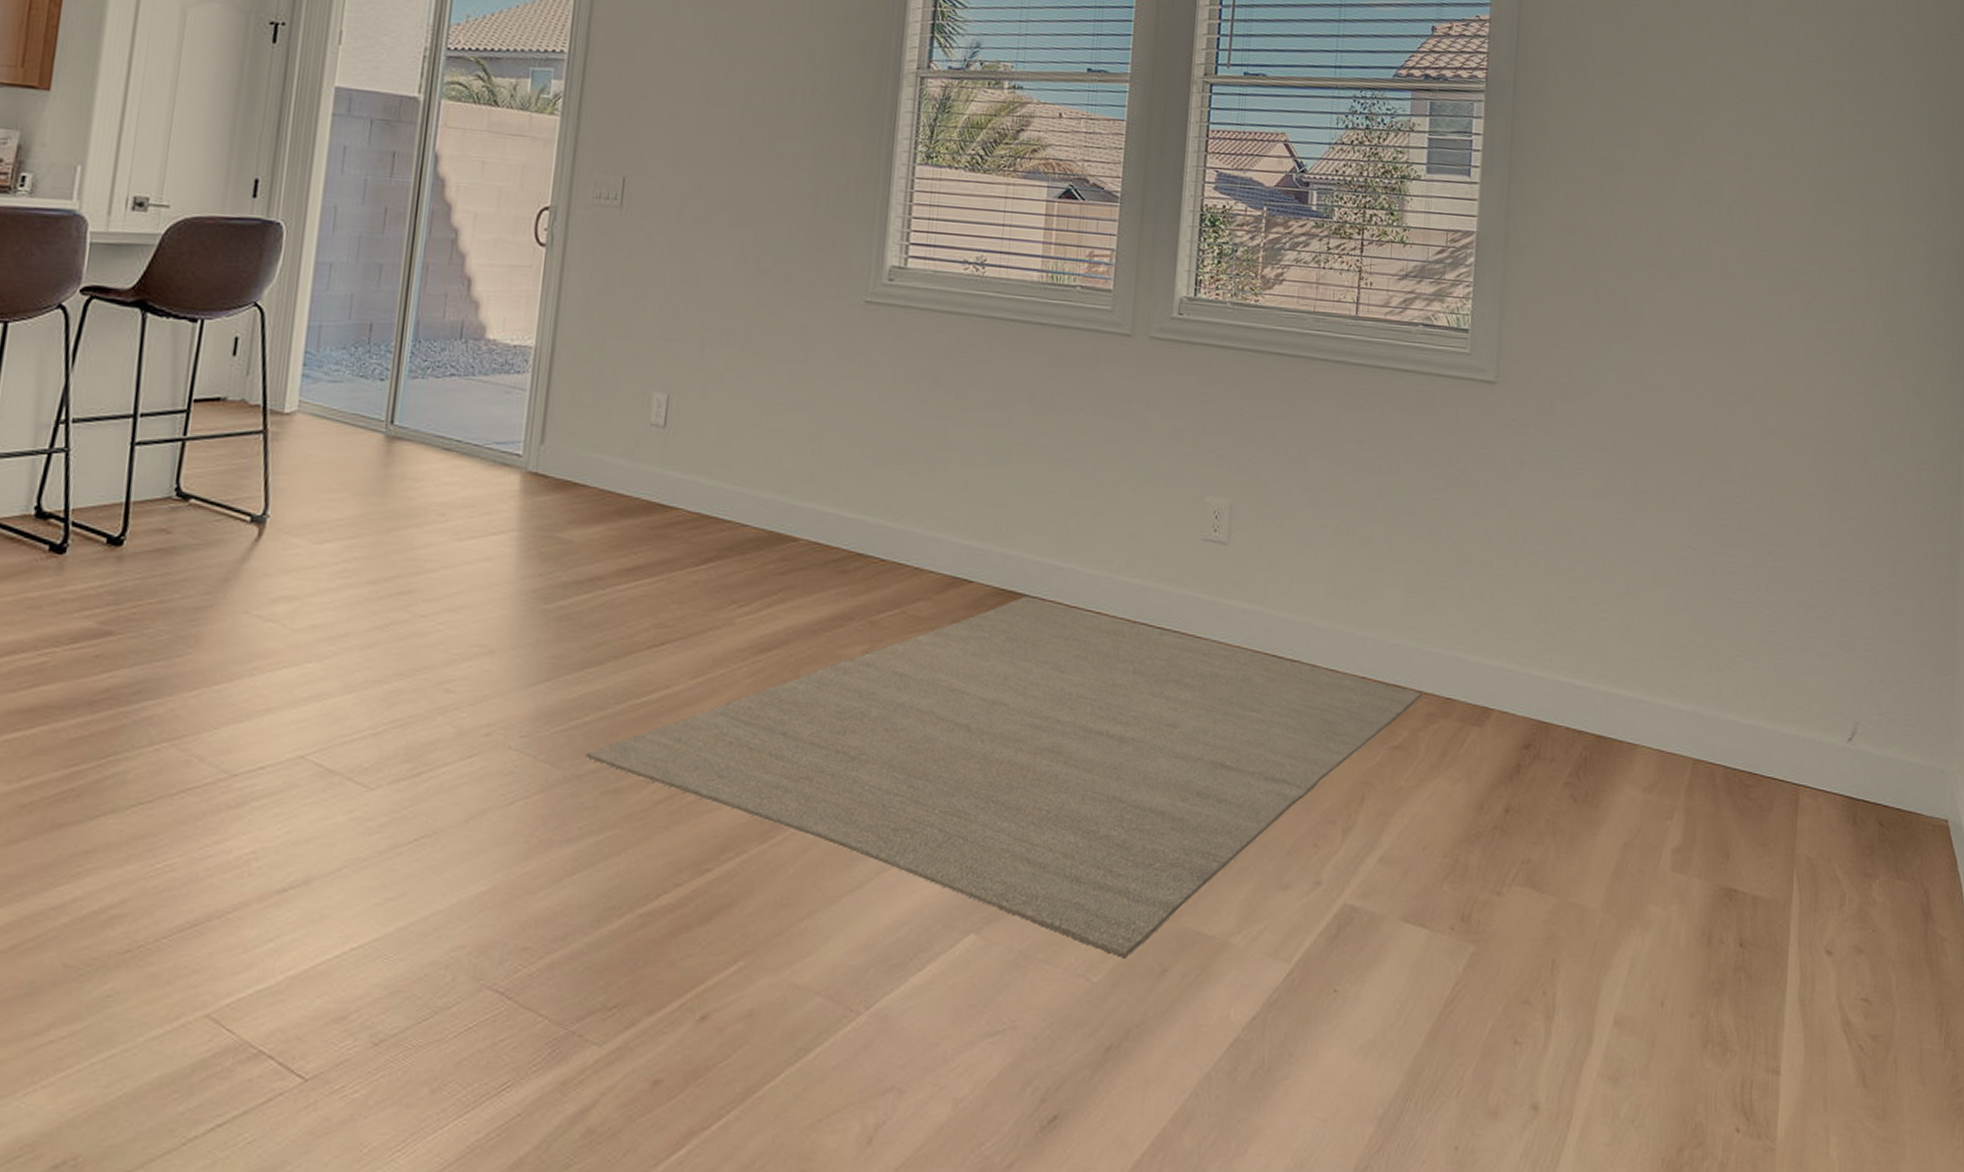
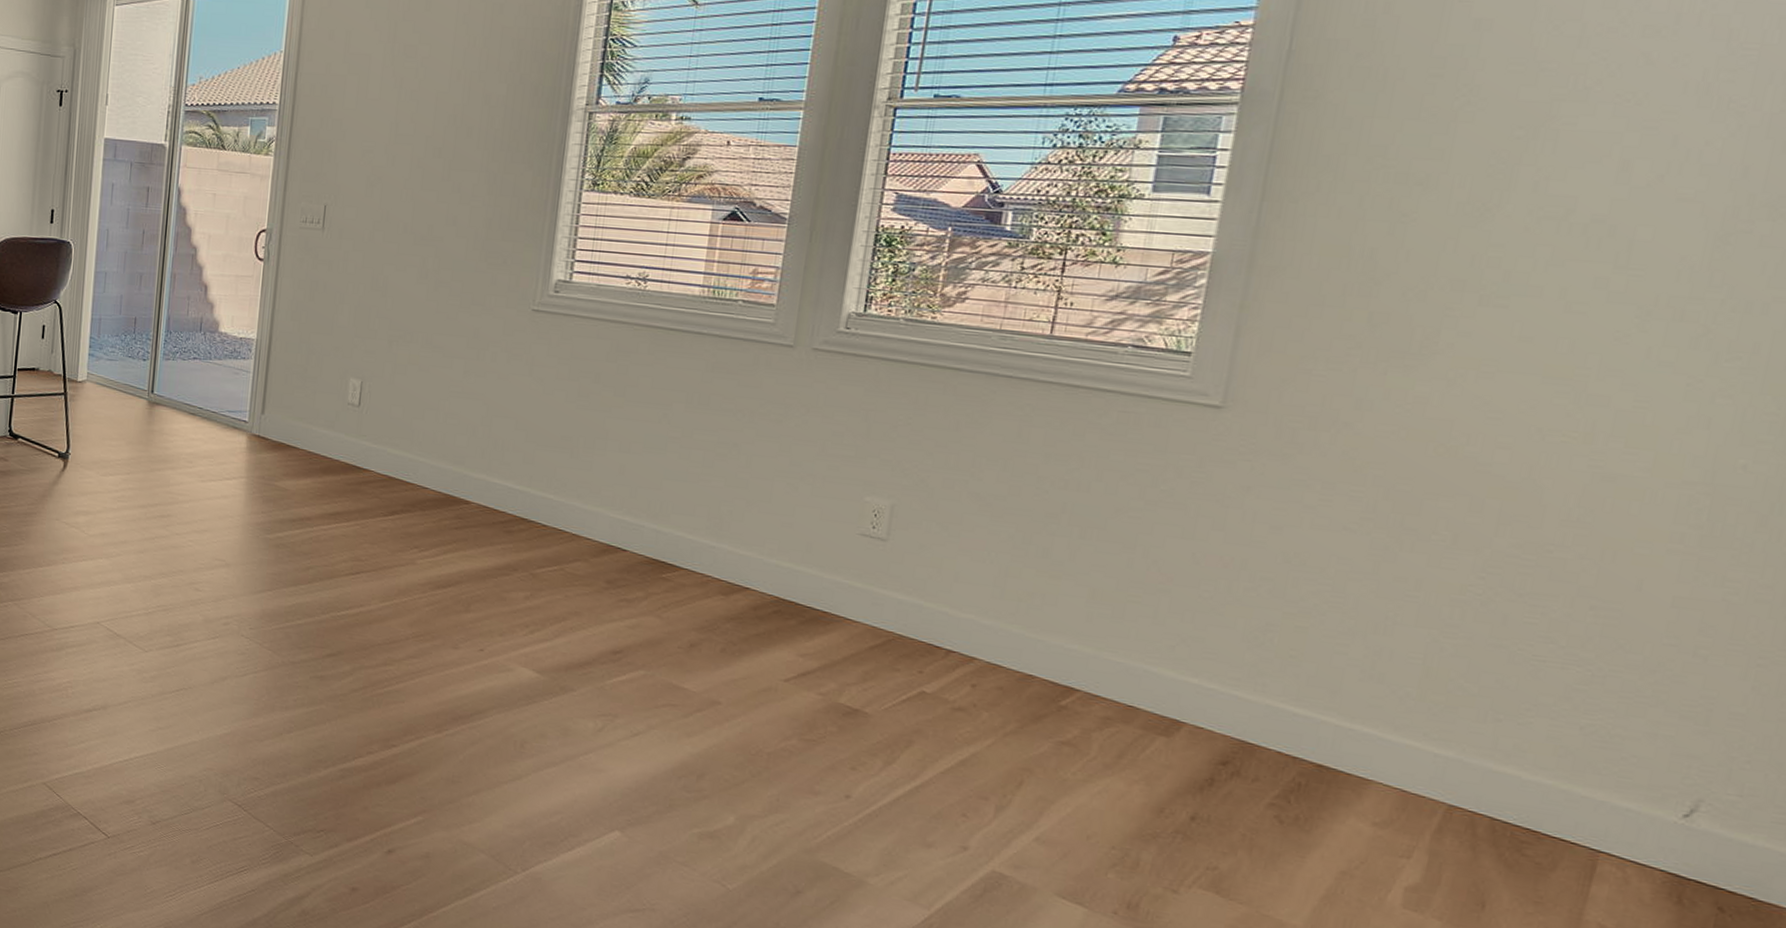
rug: present [586,596,1423,959] -> none [299,567,1100,876]

